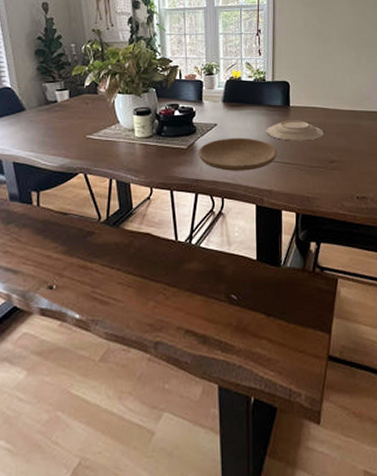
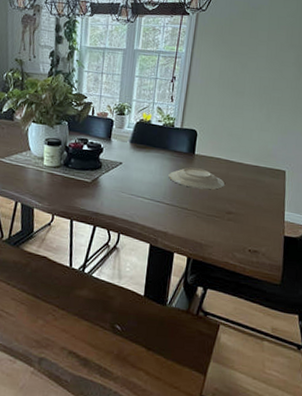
plate: present [197,138,277,171] -> none [100,177,177,211]

